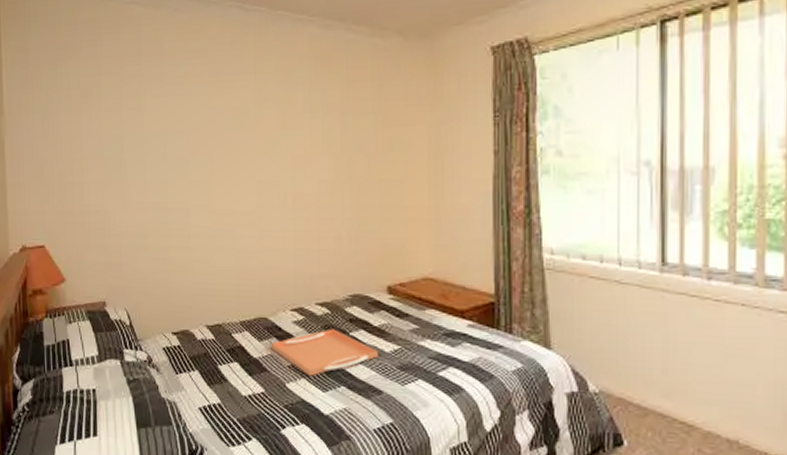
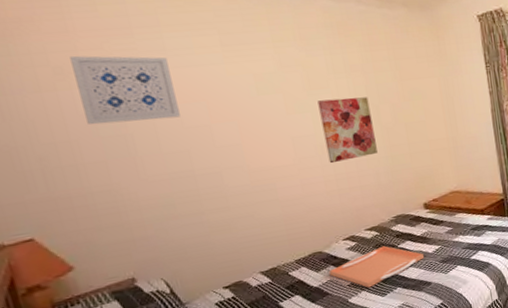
wall art: none [94,80,165,147] -> present [70,55,180,125]
wall art: none [289,142,343,217] -> present [317,97,378,164]

